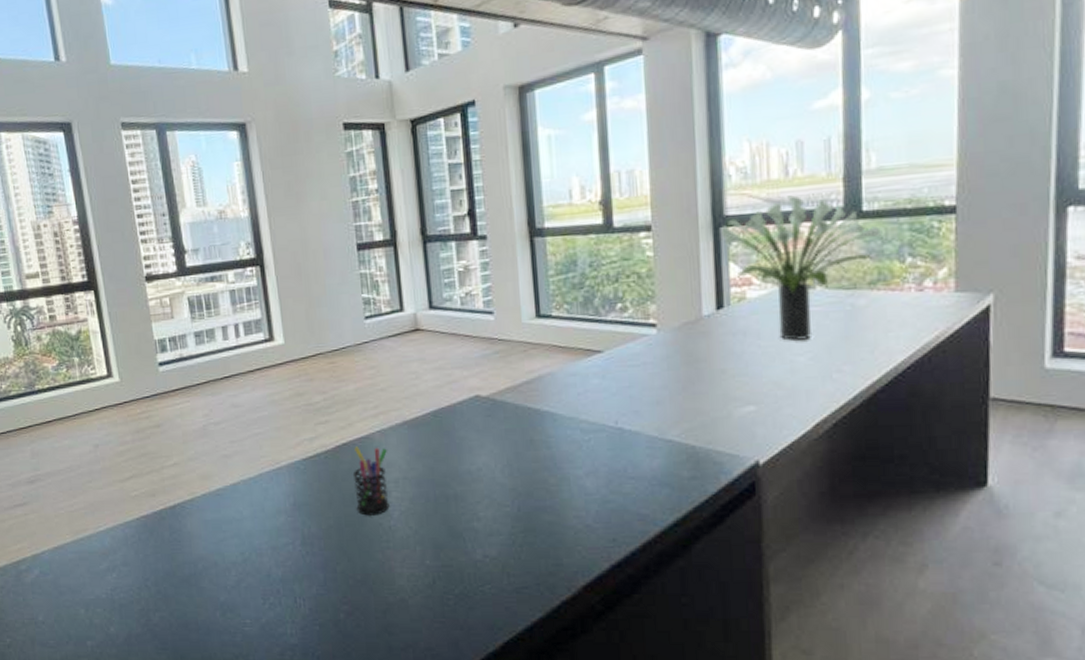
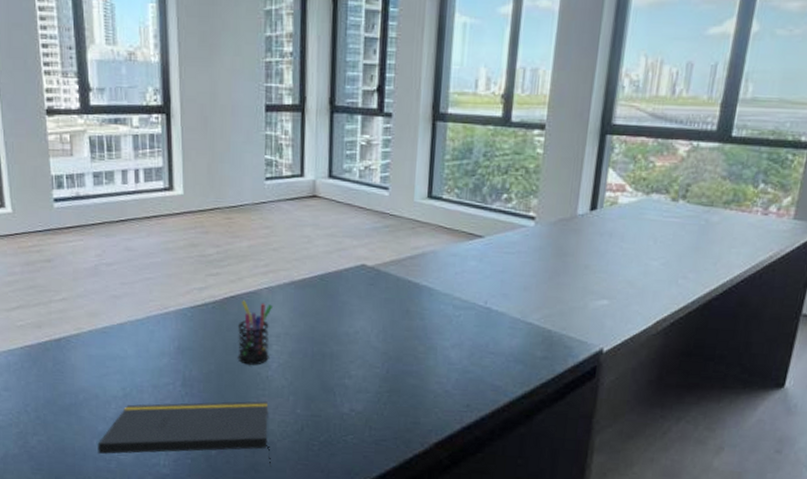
notepad: none [220,554,406,628] -> present [97,401,272,467]
potted plant: present [721,195,881,341] -> none [606,113,744,247]

